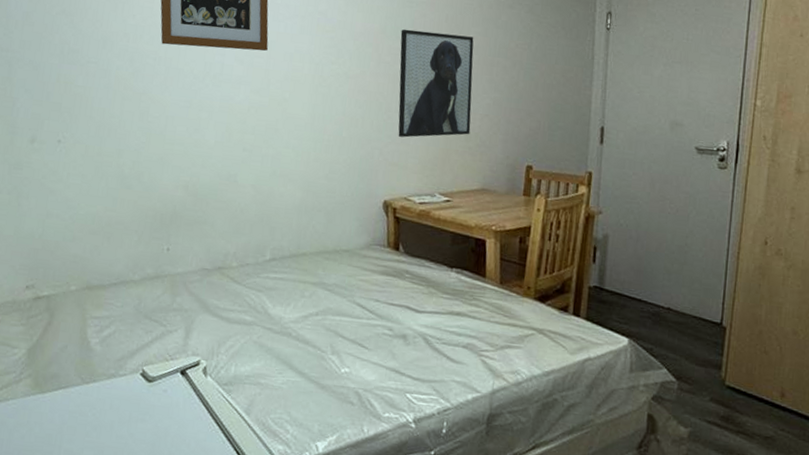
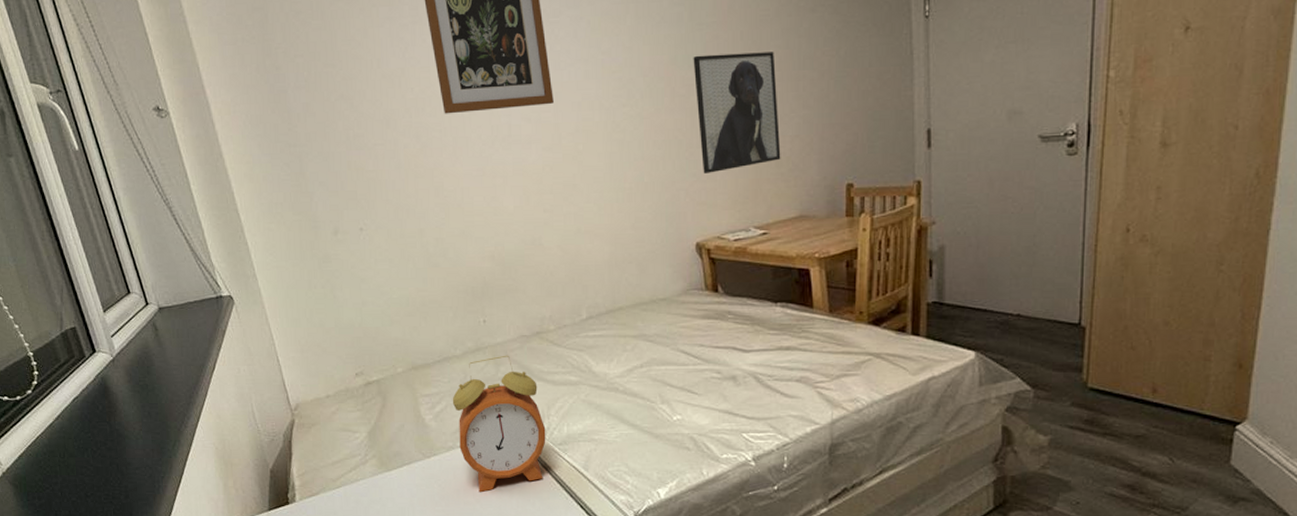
alarm clock: none [121,286,213,426] -> present [452,355,546,492]

